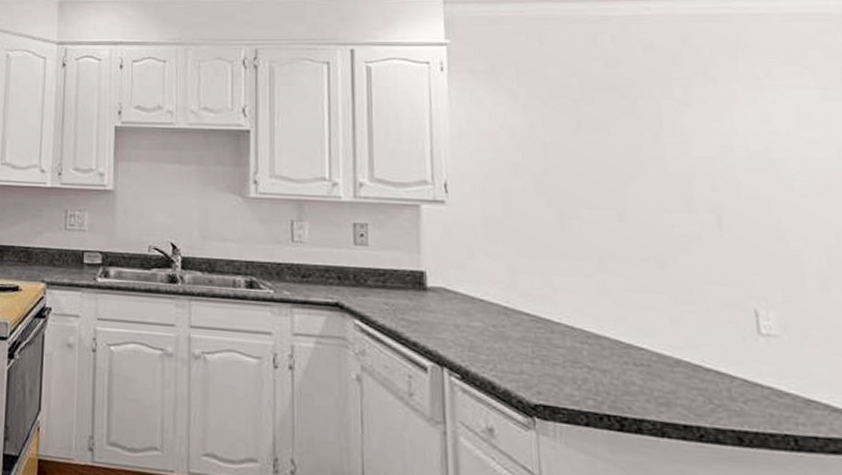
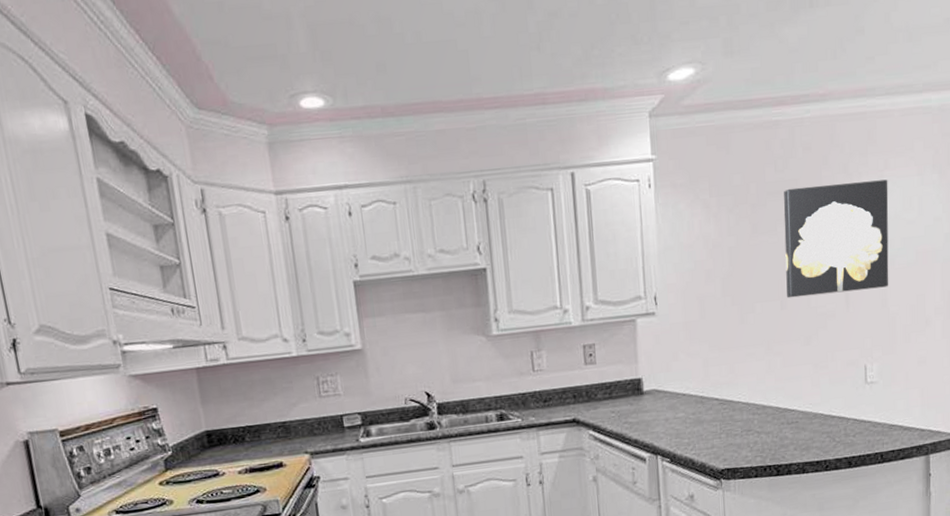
wall art: none [617,87,786,216] -> present [783,179,889,299]

